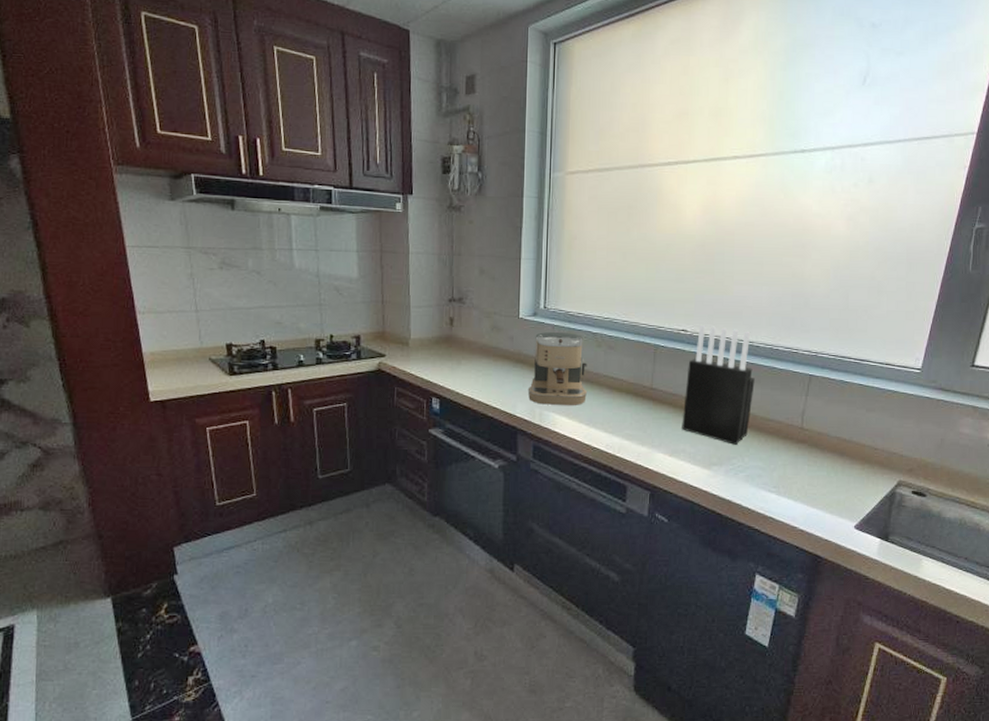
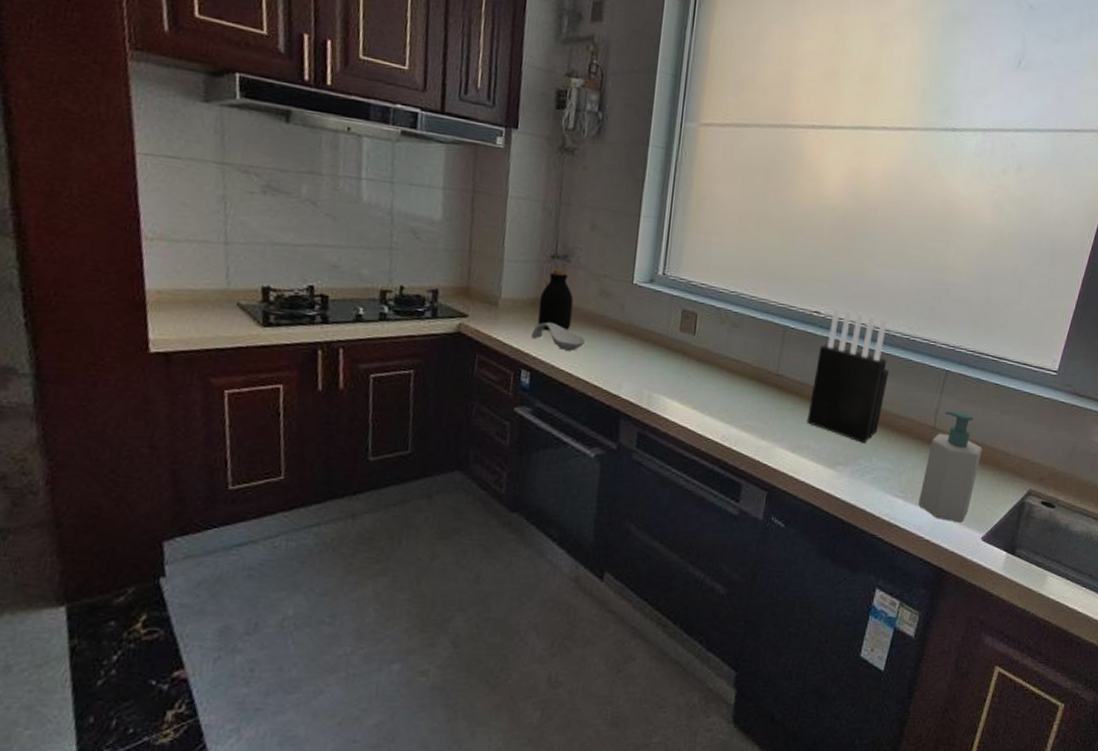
spoon rest: none [438,355,483,379] -> present [532,321,586,351]
bottle: none [441,310,470,363] -> present [537,269,574,330]
coffee maker: present [527,332,587,405] -> none [636,302,707,389]
soap bottle: none [791,411,850,513] -> present [919,410,982,523]

